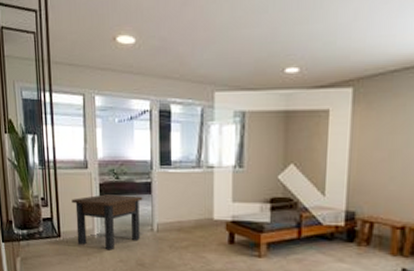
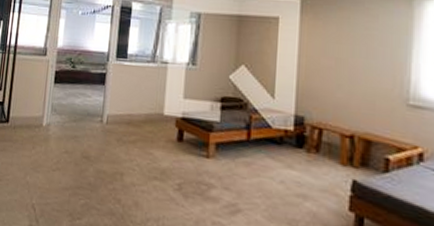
side table: present [71,194,143,251] -> none [24,82,96,140]

